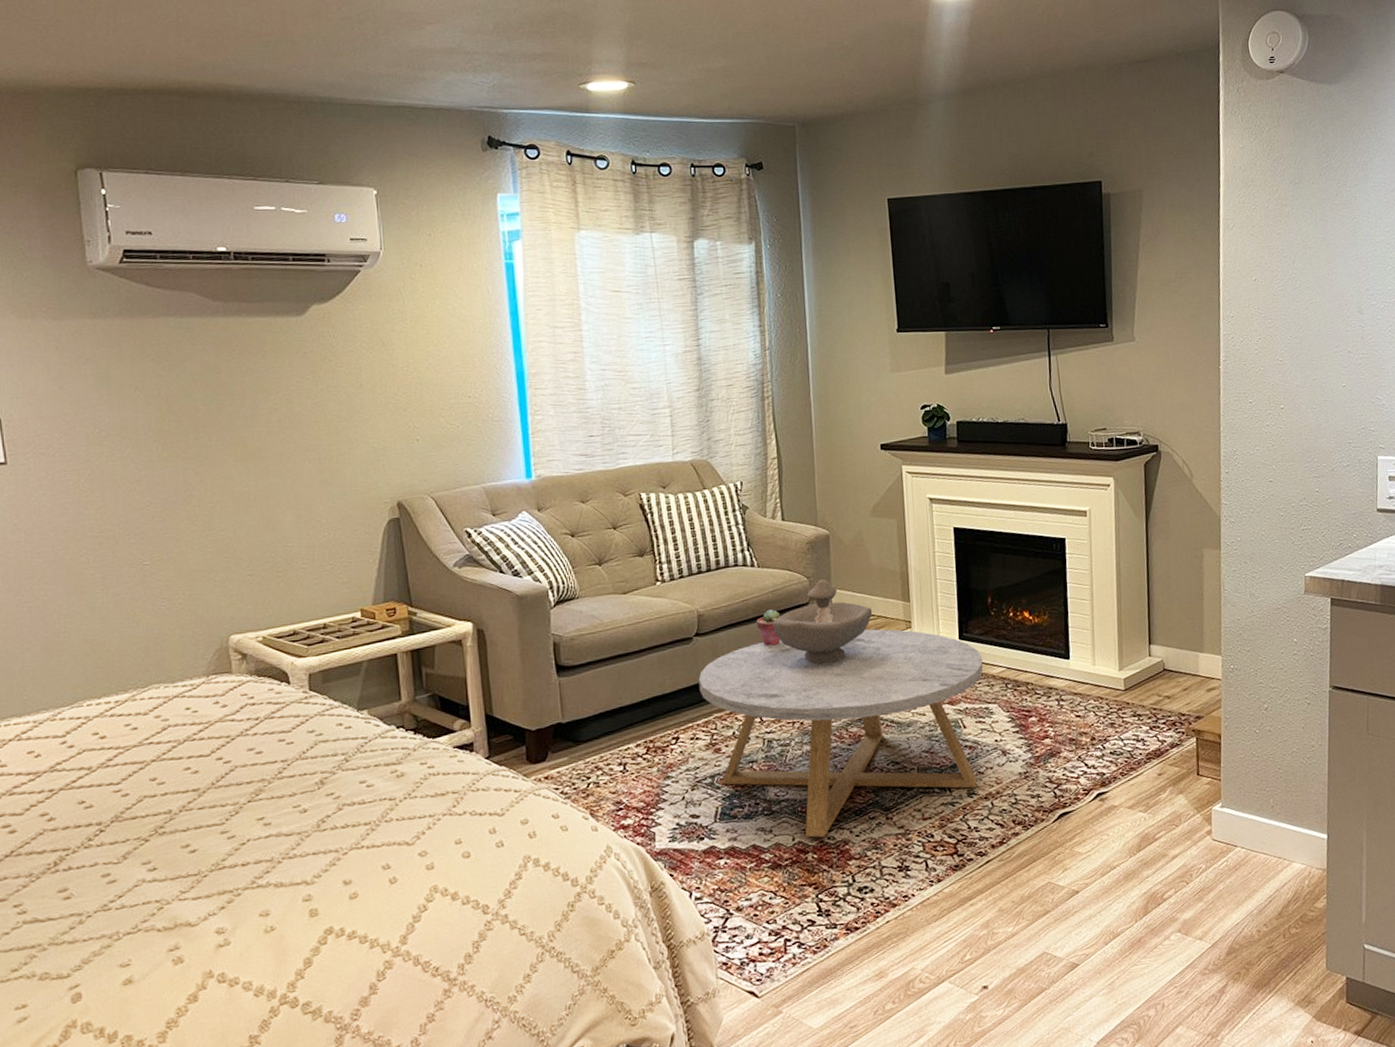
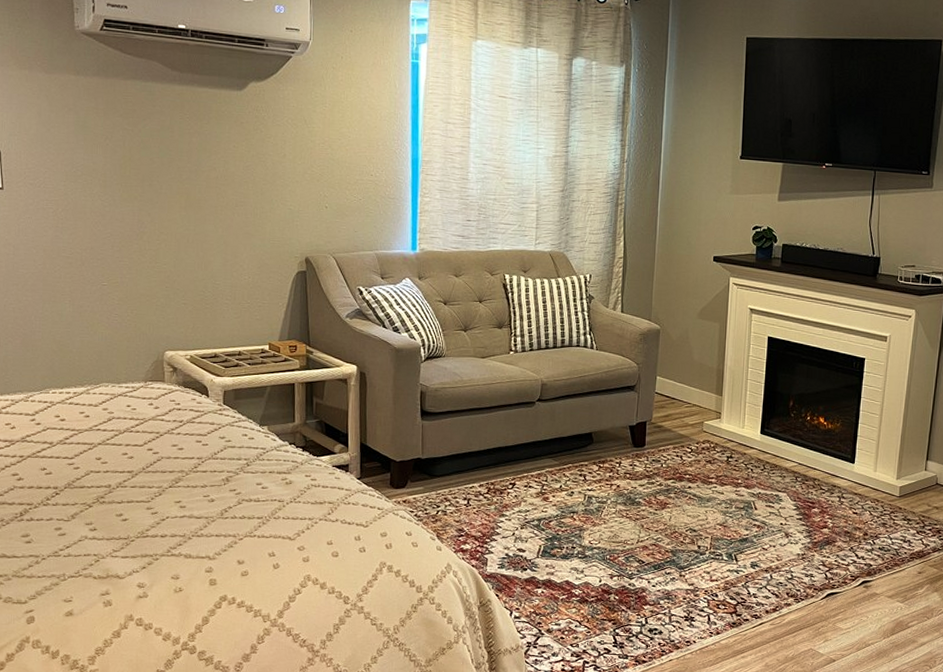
coffee table: present [698,629,984,838] -> none [536,413,779,584]
potted succulent: present [756,609,780,646] -> none [589,387,610,418]
decorative bowl: present [772,579,872,664] -> none [603,367,688,439]

